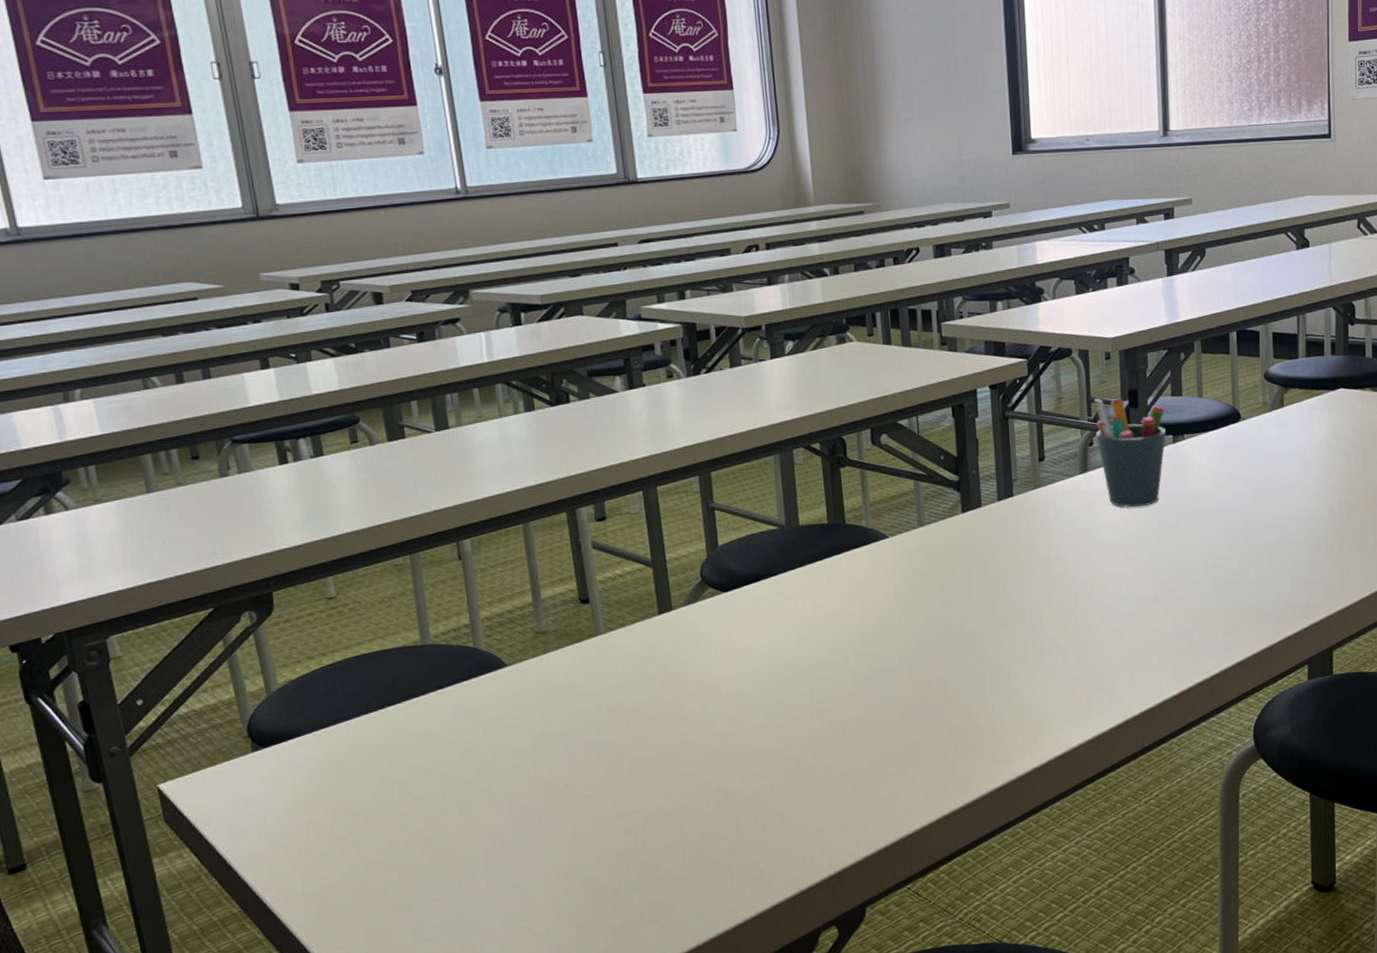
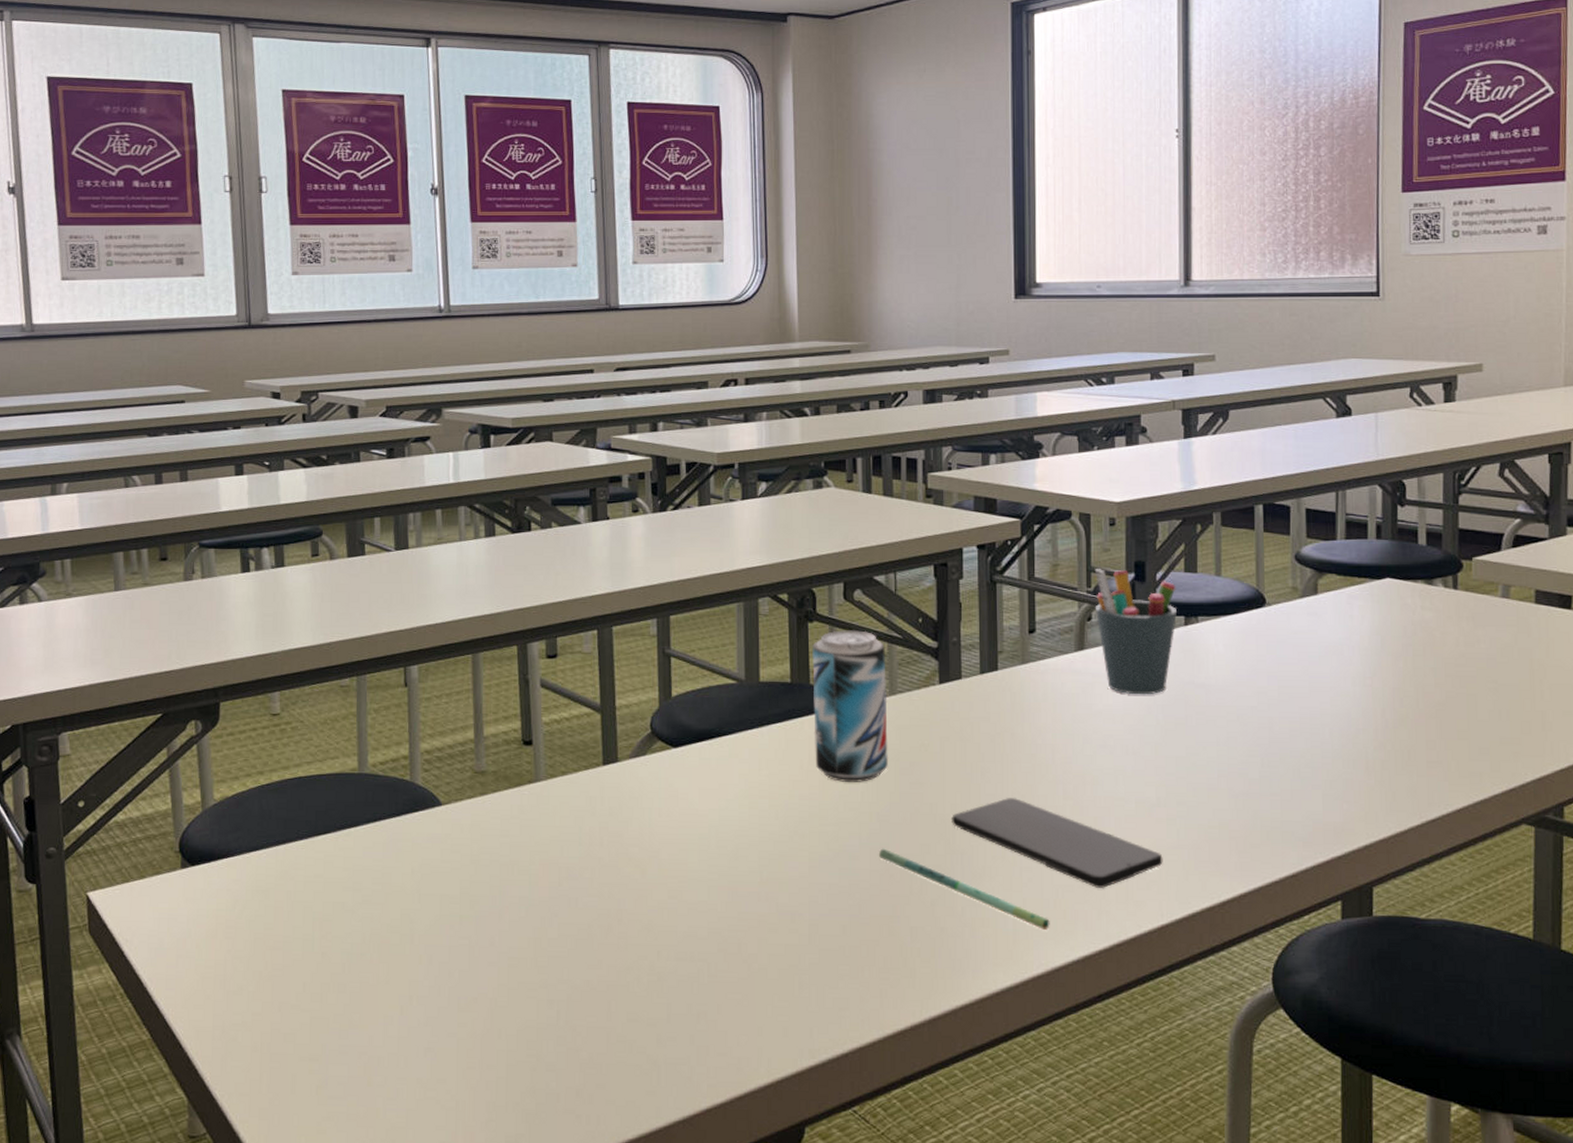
beer can: none [844,471,920,608] -> present [811,630,888,782]
pen: none [917,662,1068,717] -> present [879,848,1050,930]
smartphone: none [979,606,1161,676] -> present [952,797,1163,888]

